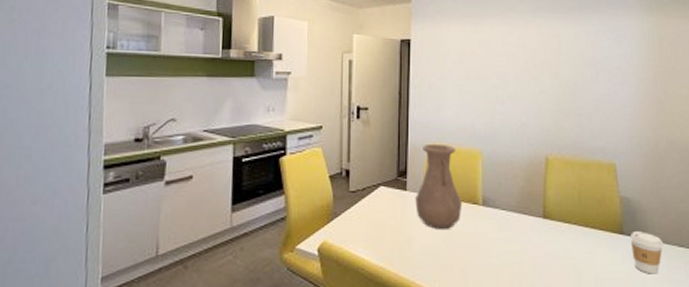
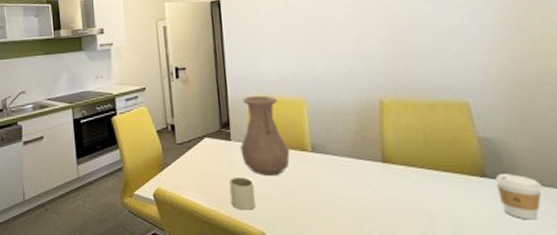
mug: none [400,231,424,267] -> present [229,177,255,210]

